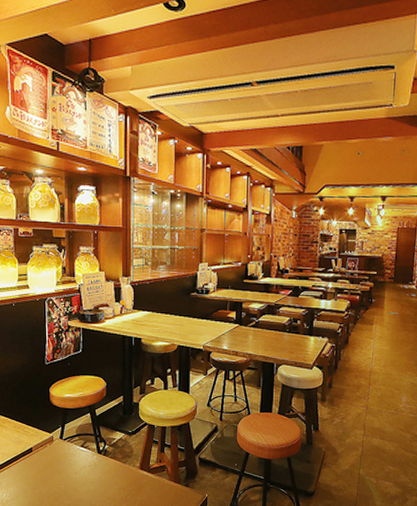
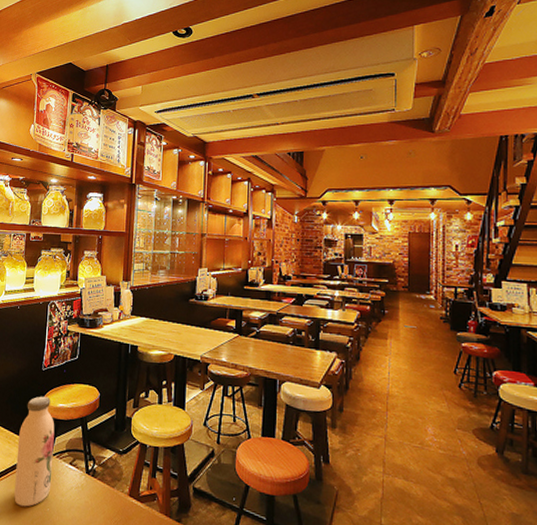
water bottle: none [27,388,65,486] -> present [14,396,55,507]

